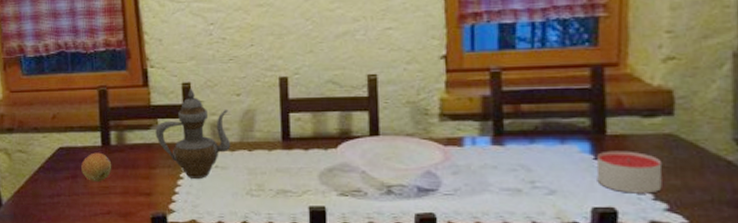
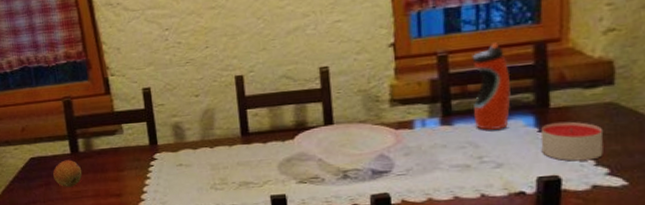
teapot: present [155,89,231,179] -> none [120,93,194,178]
water bottle: none [526,62,566,155] -> present [472,42,511,131]

